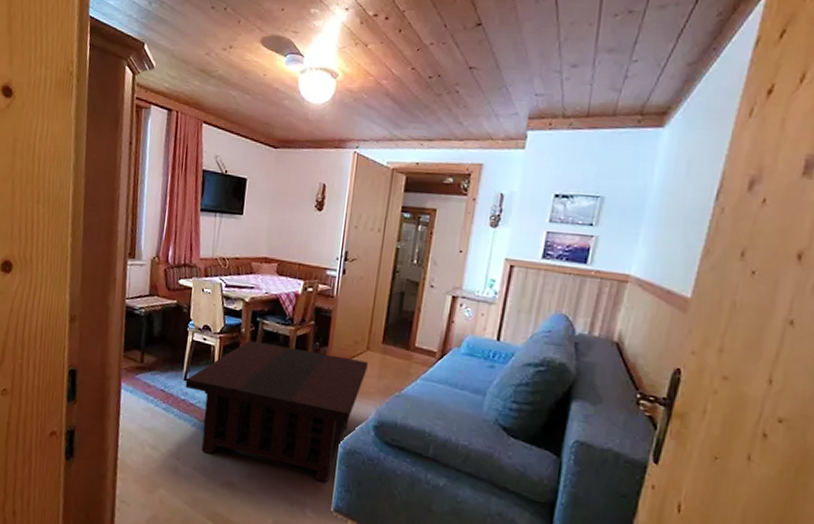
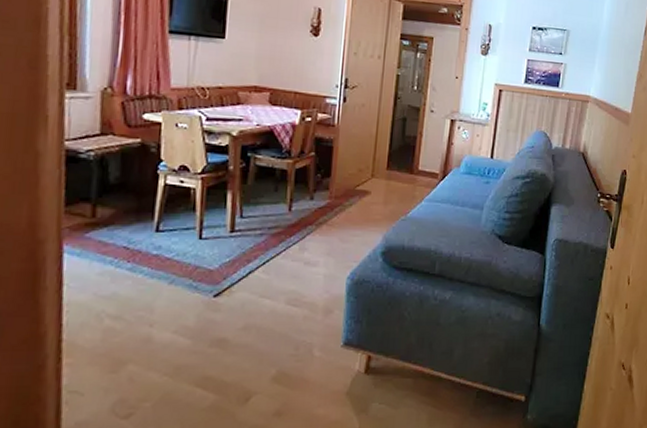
coffee table: present [185,340,368,483] -> none [157,178,373,318]

